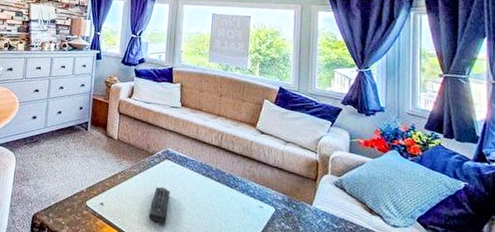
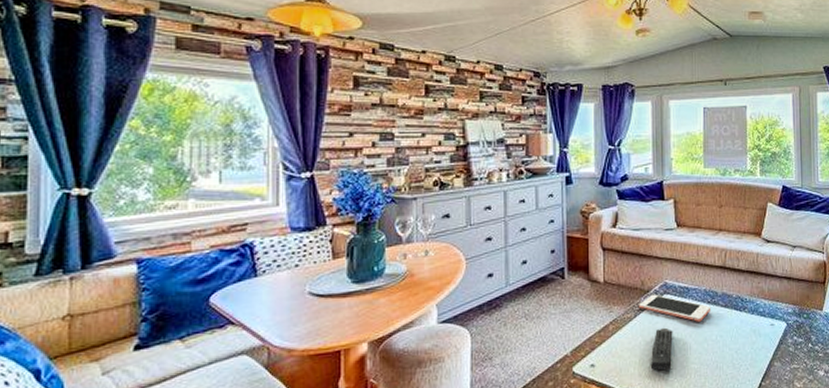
cell phone: none [144,157,206,189] -> present [639,294,712,322]

